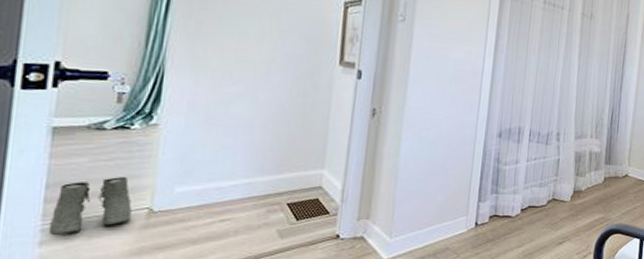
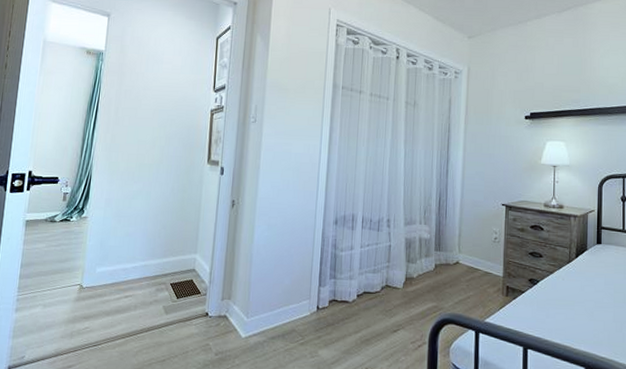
boots: present [48,177,132,235] -> none [21,259,70,304]

